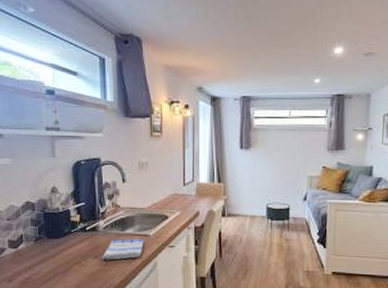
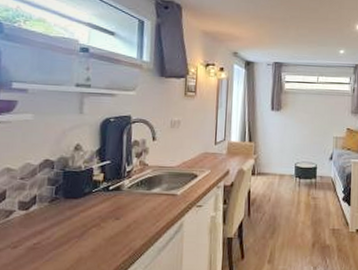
dish towel: present [101,239,144,260] -> none [123,199,171,222]

